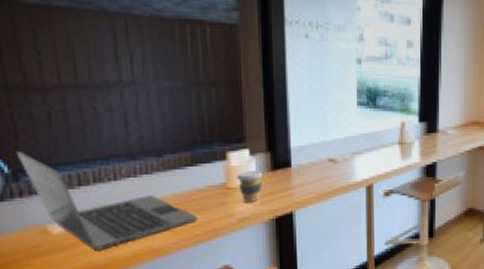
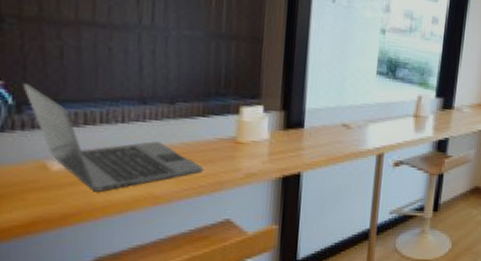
coffee cup: present [236,171,263,202] -> none [247,127,275,159]

